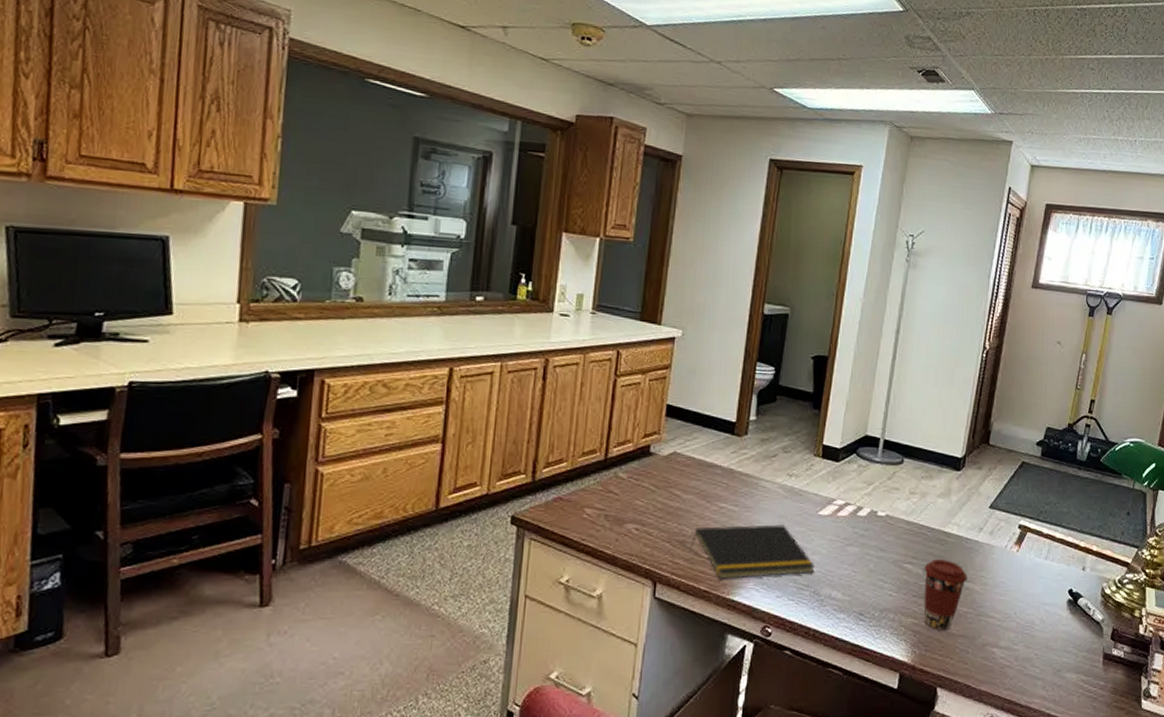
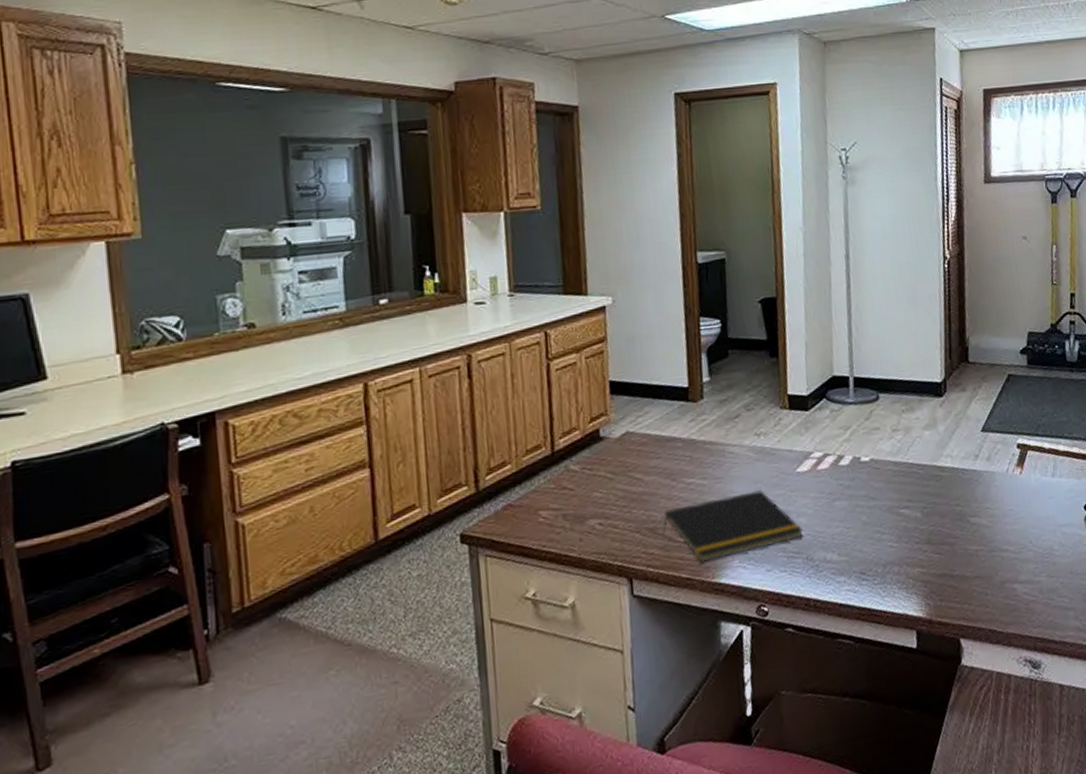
coffee cup: present [924,560,967,630] -> none [922,496,972,576]

